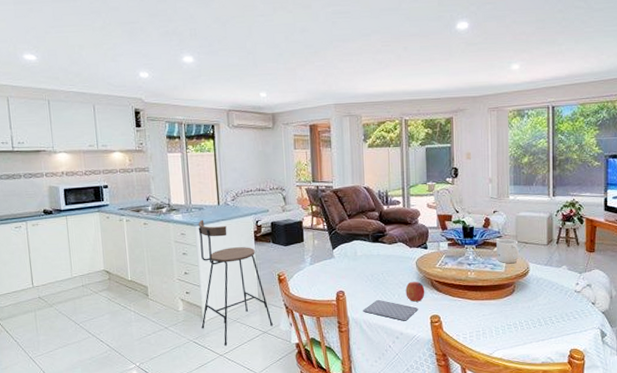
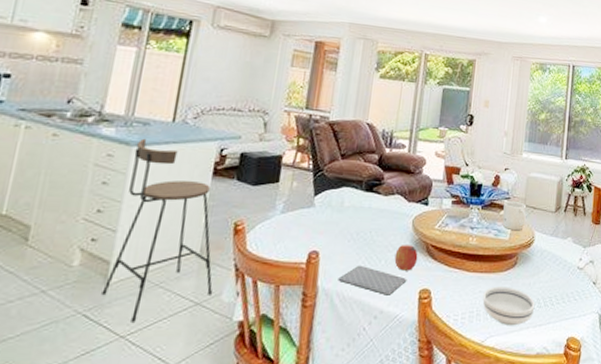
bowl: none [487,310,536,341] -> present [482,286,535,325]

